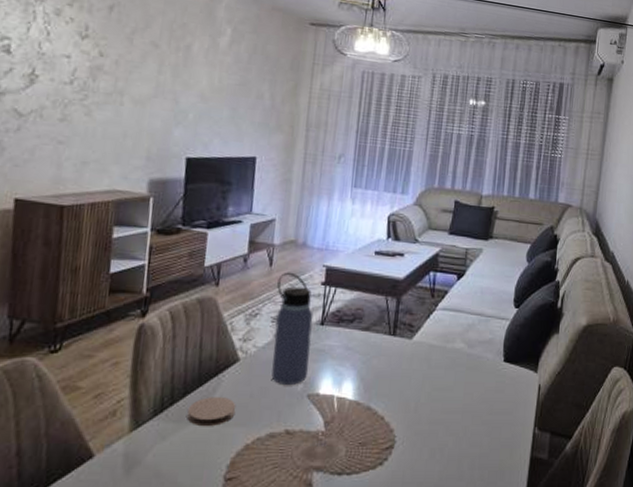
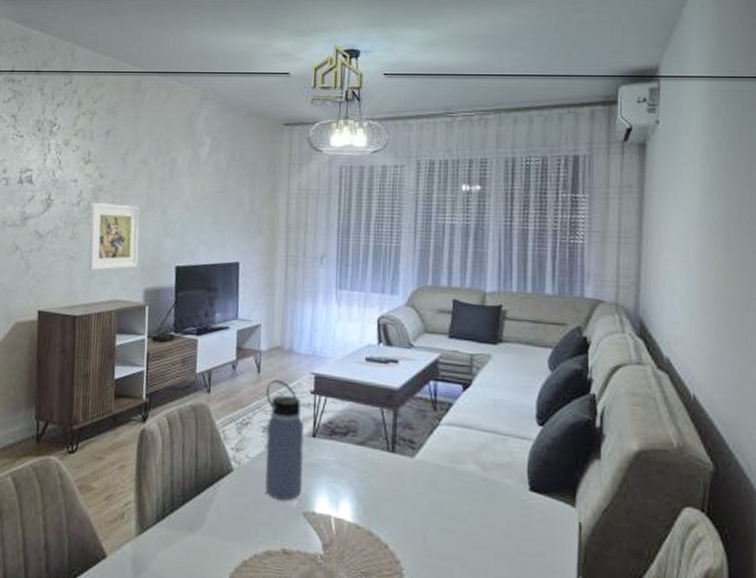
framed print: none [81,83,147,158] -> present [88,203,140,271]
coaster: present [187,397,236,426] -> none [187,506,233,538]

